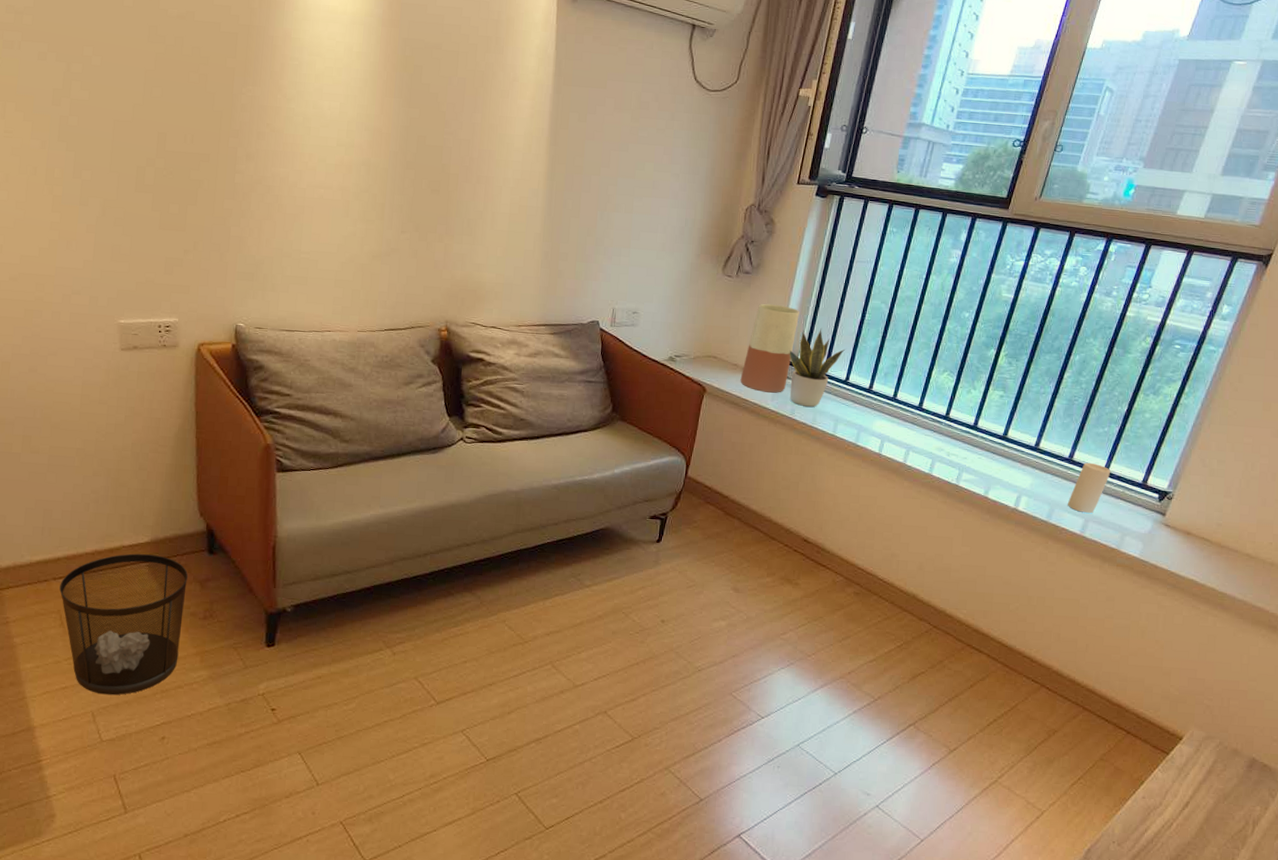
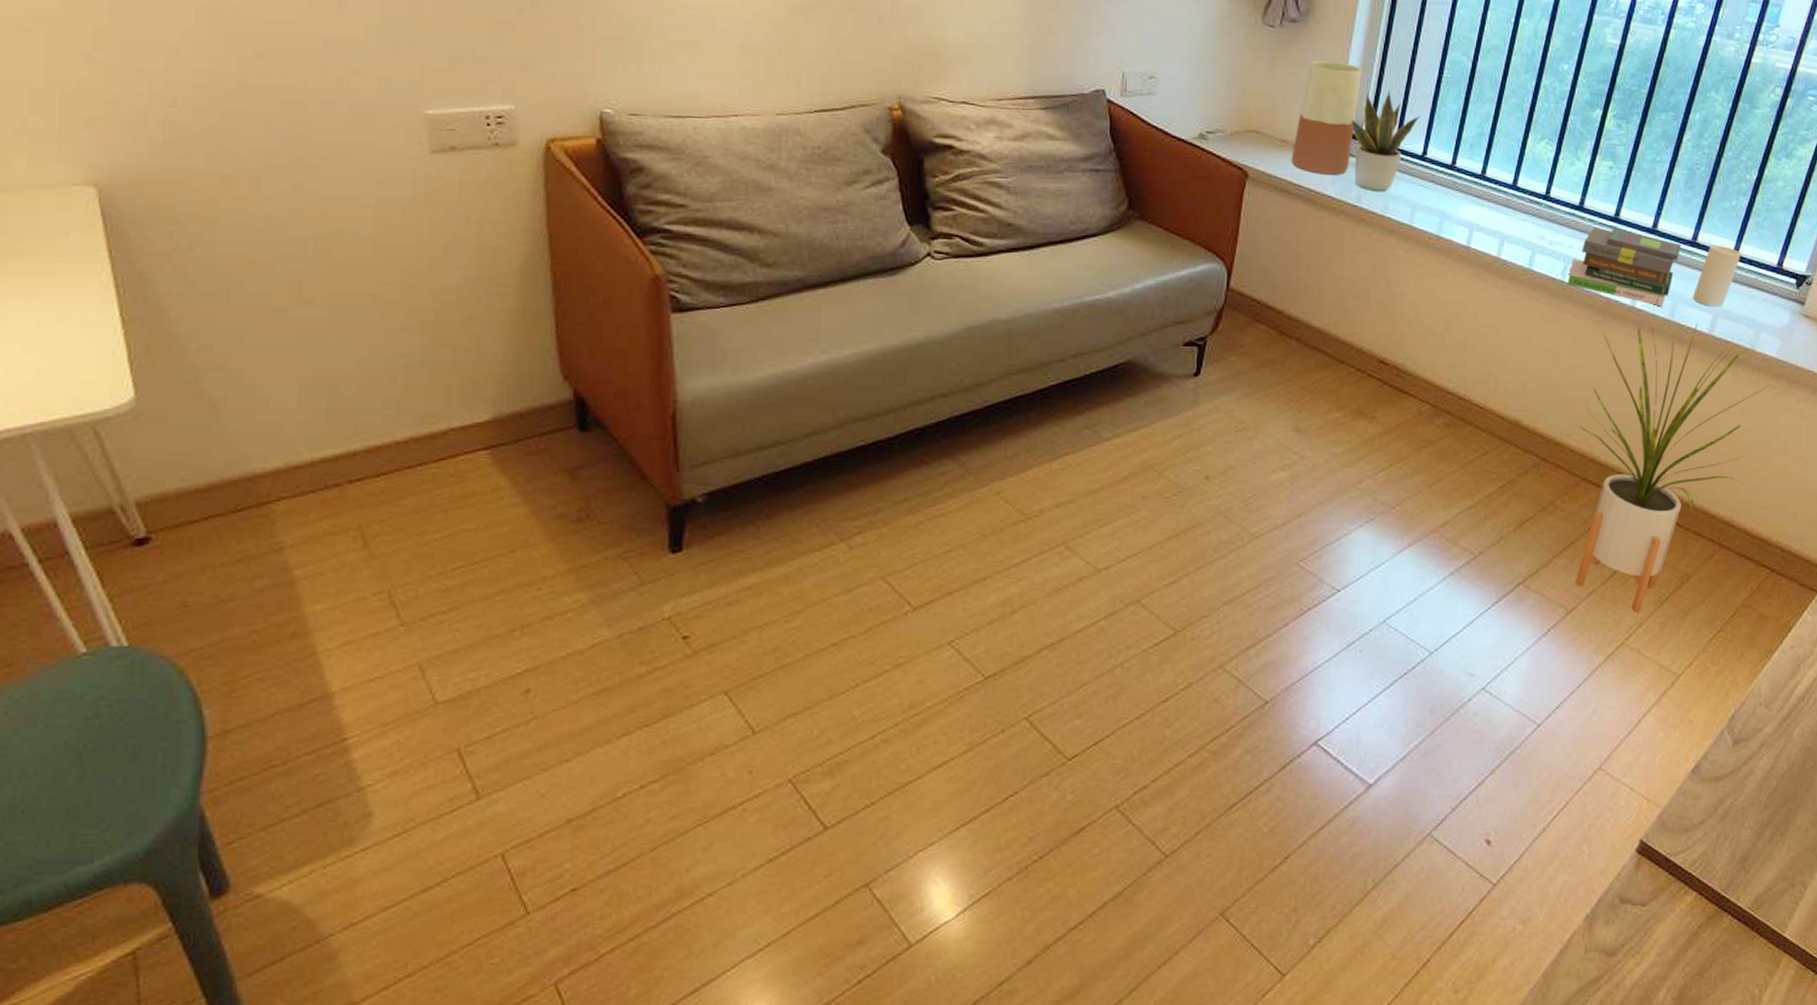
waste bin: present [59,553,189,696] -> none [359,438,552,639]
house plant: none [958,524,1133,757] -> present [1576,324,1771,612]
books: none [961,443,1060,510] -> present [1567,226,1682,307]

